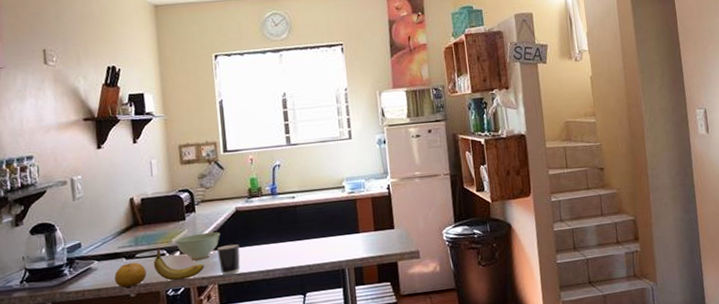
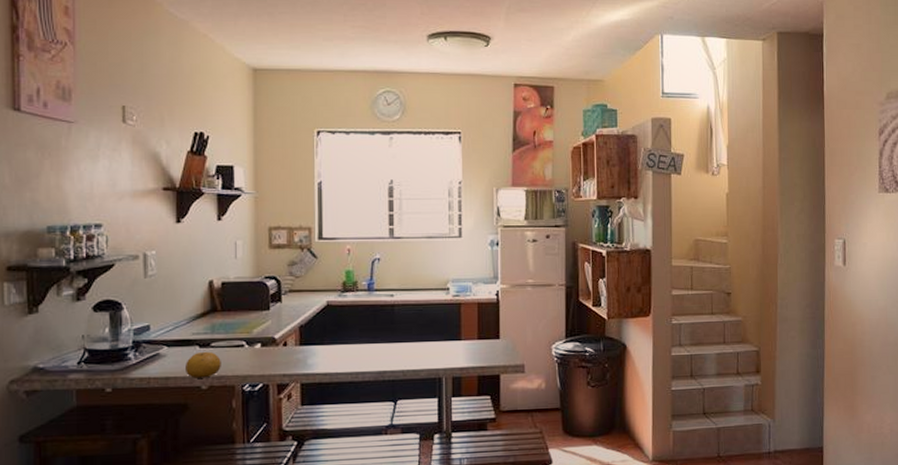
fruit: present [153,248,204,282] -> none [230,338,287,376]
bowl: present [175,232,220,261] -> none [256,325,307,355]
mug: present [216,244,241,275] -> none [302,341,328,374]

